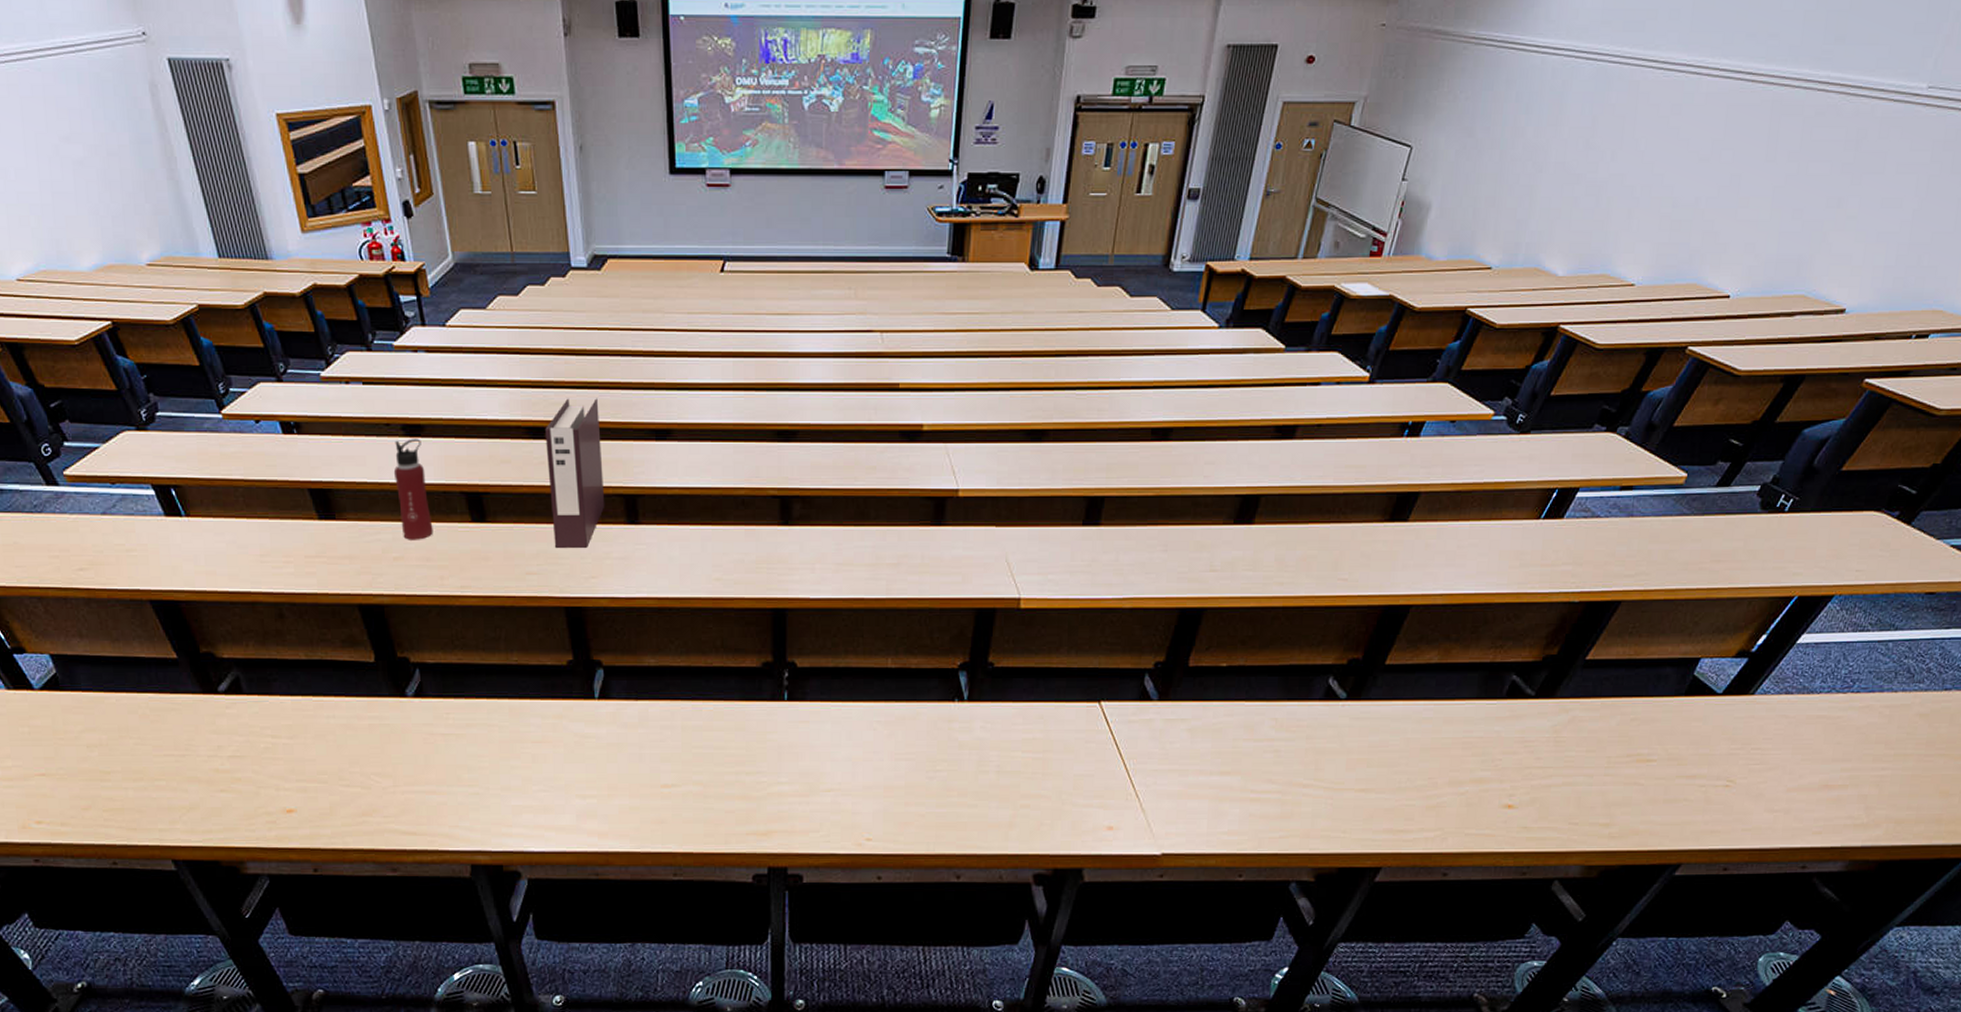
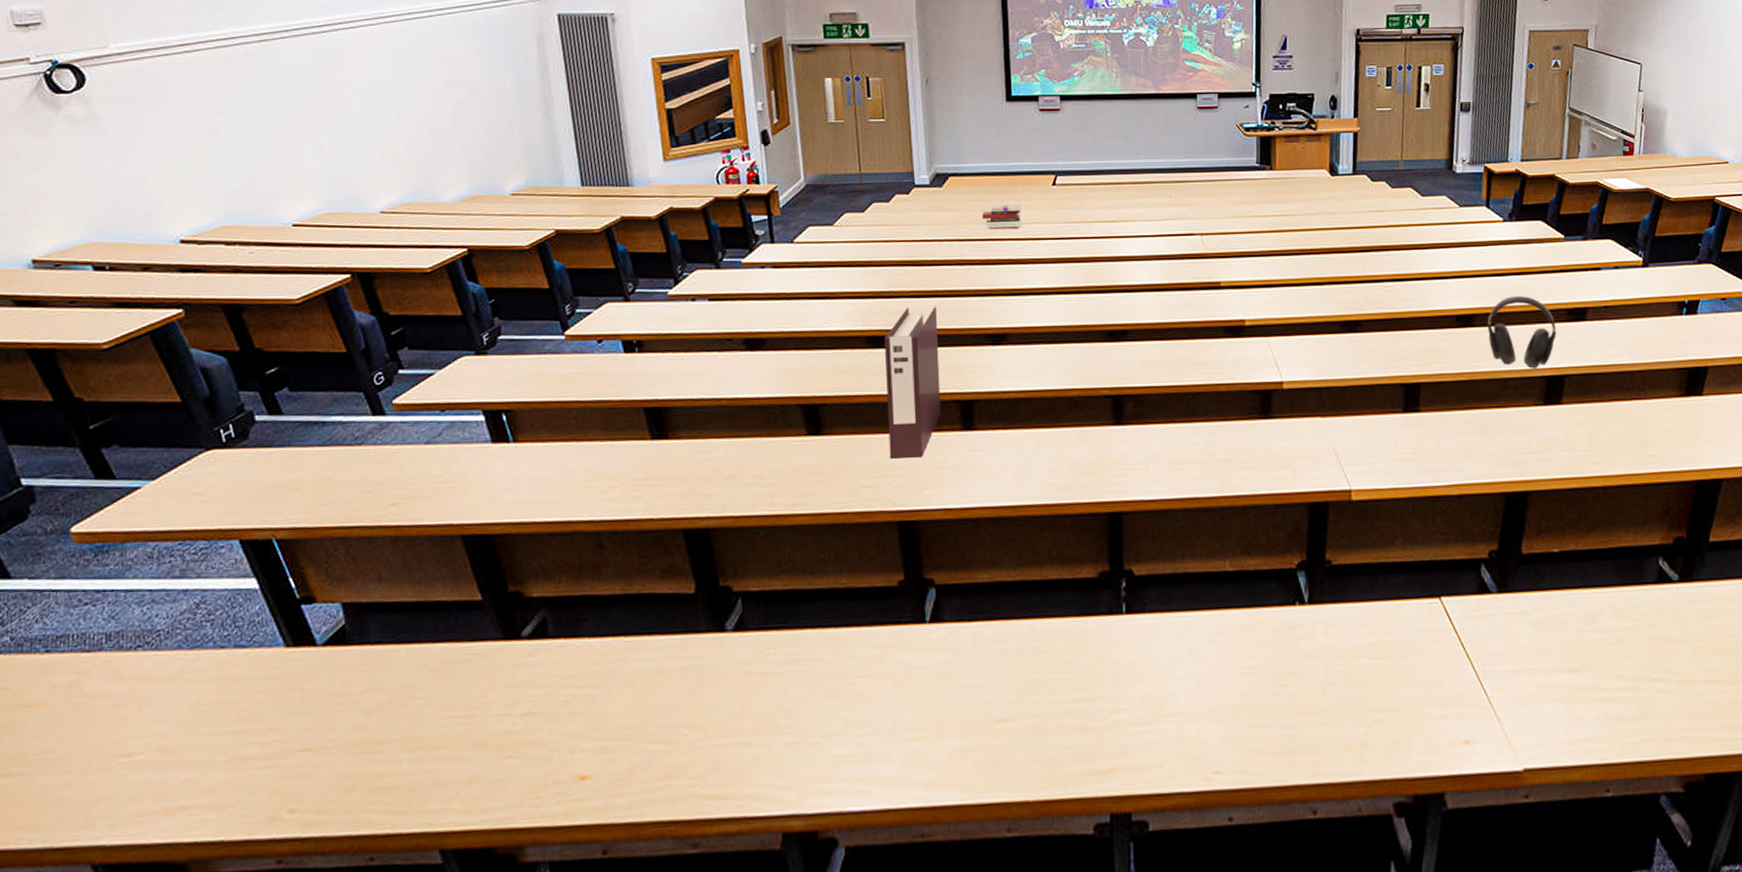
water bottle: present [393,439,433,540] -> none [731,352,768,457]
books: none [643,292,687,319] -> present [981,204,1022,230]
headphones: none [1184,410,1260,487] -> present [1487,296,1557,369]

